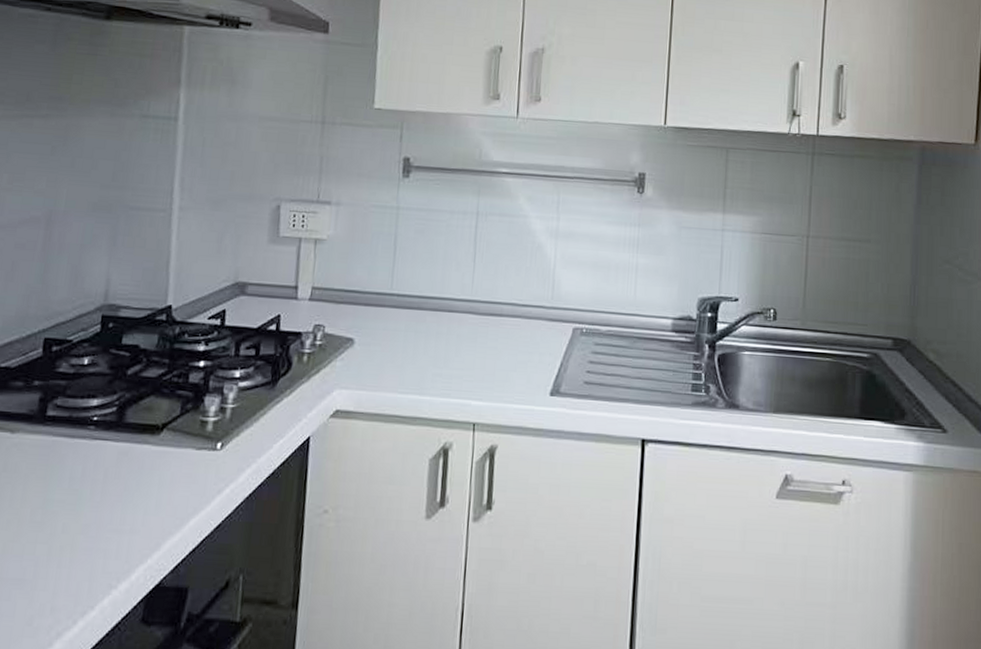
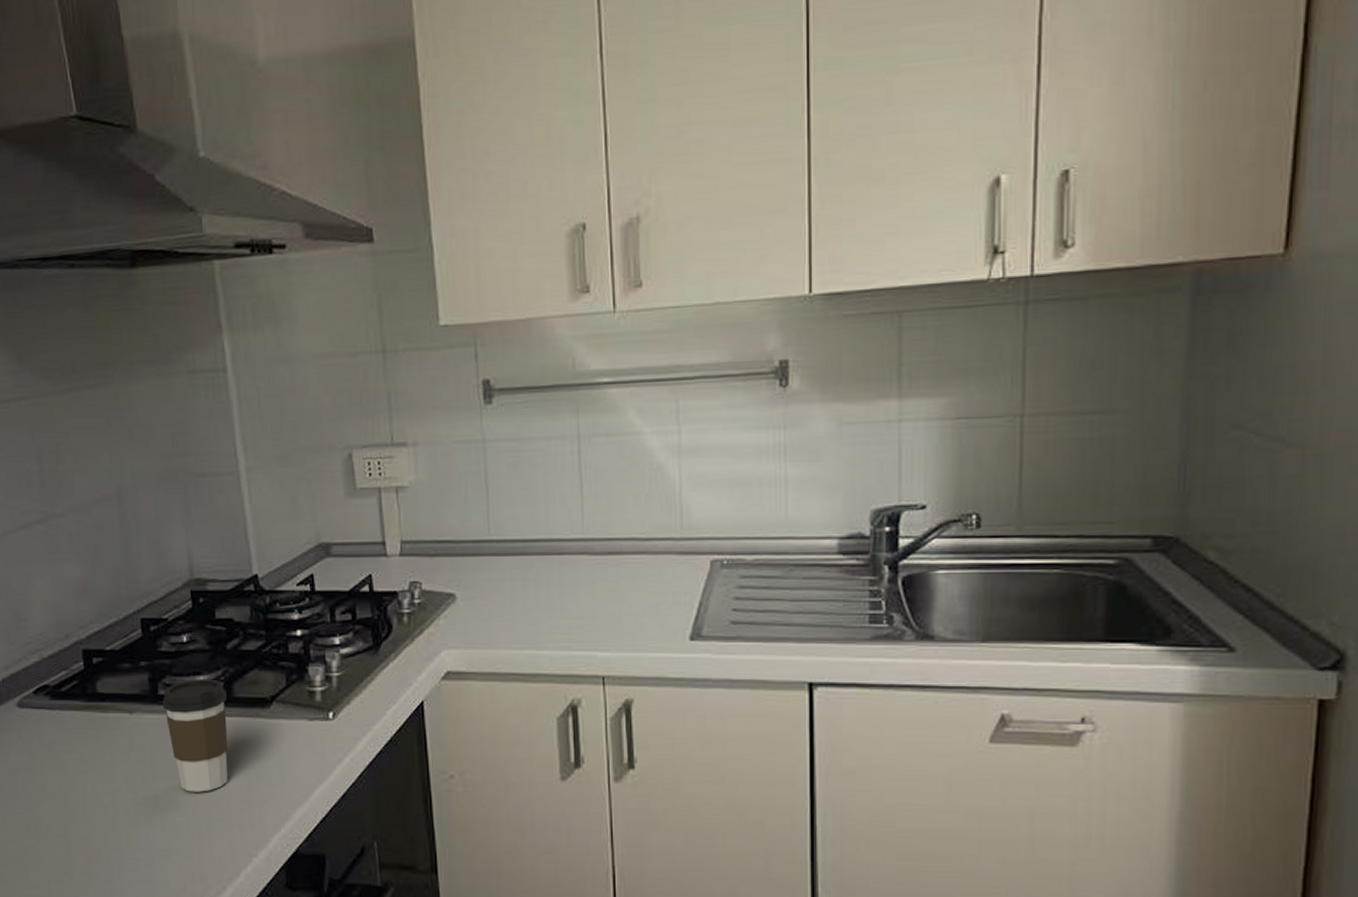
coffee cup: none [48,402,118,519] -> present [162,678,228,792]

